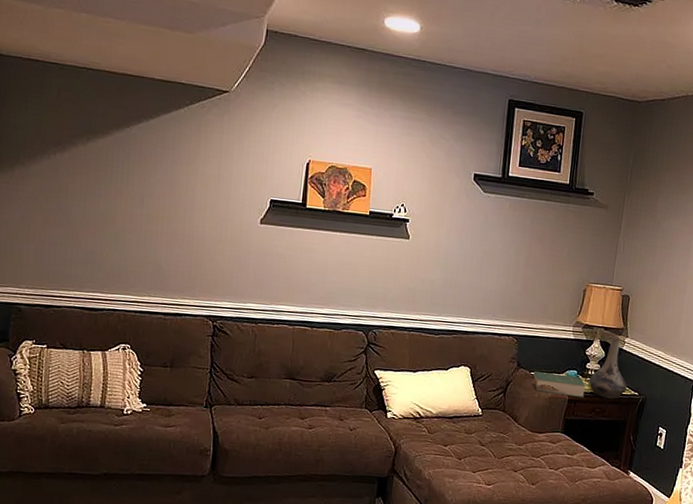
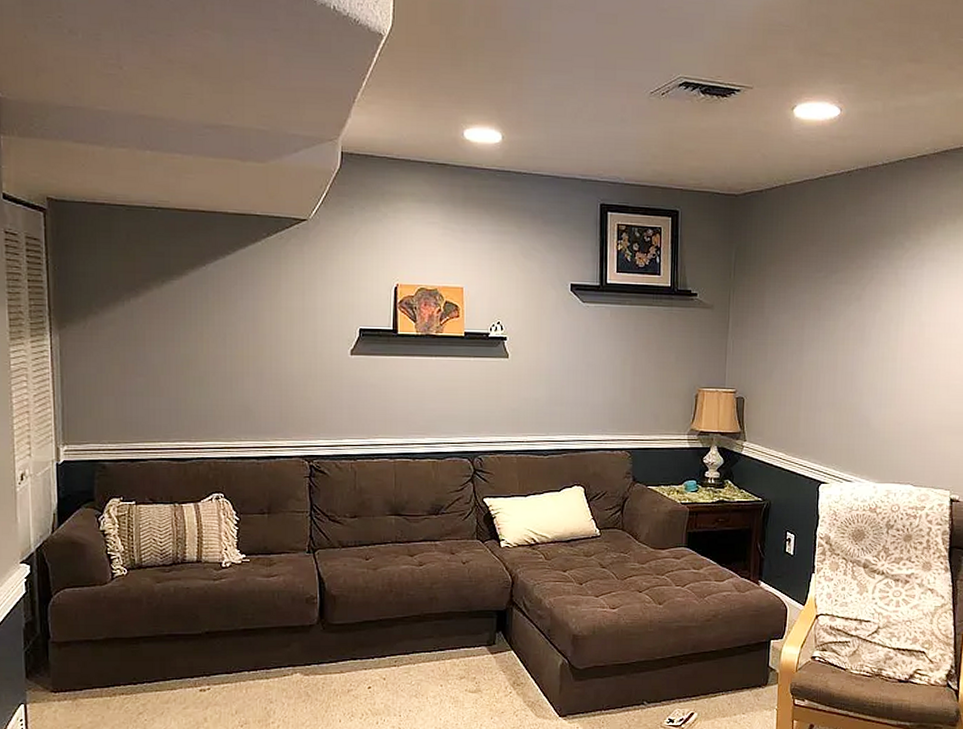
book: present [532,370,586,398] -> none [649,484,706,509]
decorative vase: present [588,337,628,399] -> none [709,443,750,507]

